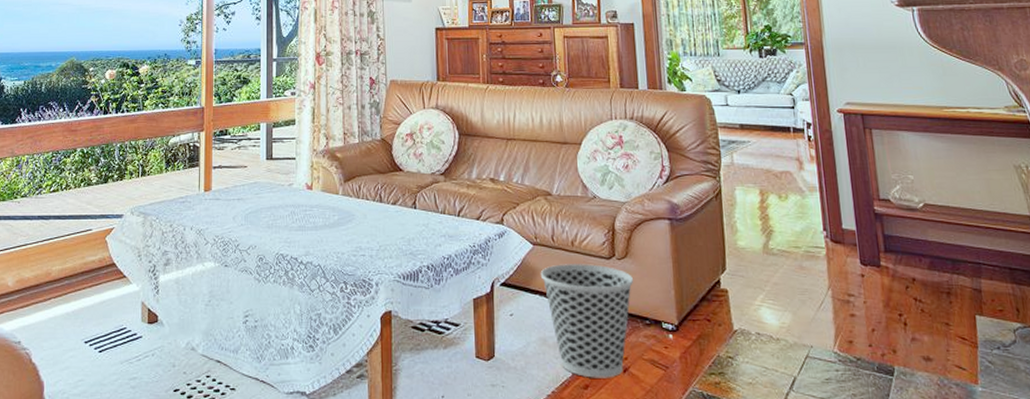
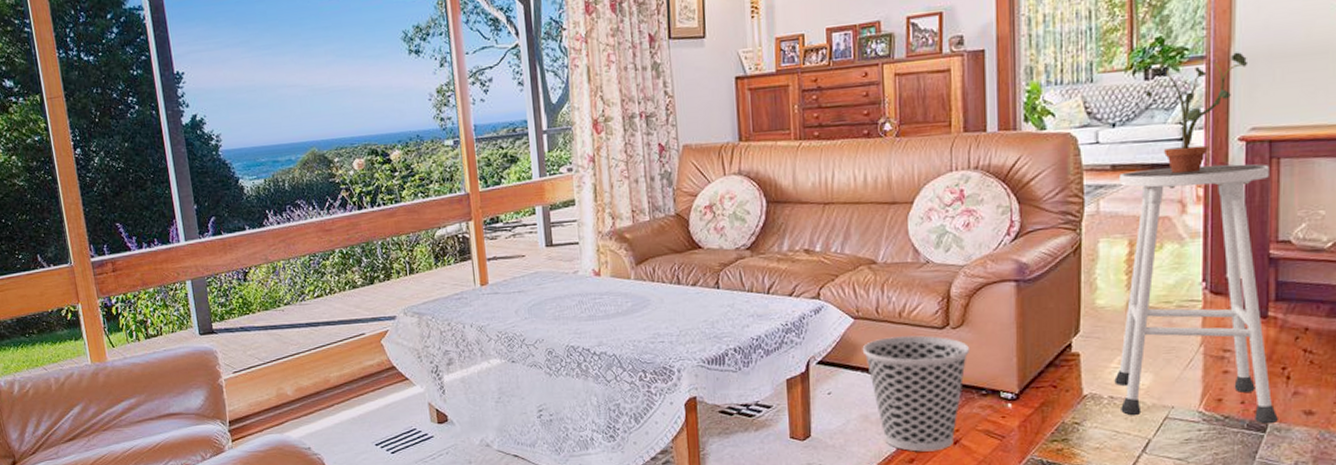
stool: none [747,130,903,368] -> present [1114,164,1278,425]
potted plant: none [761,42,837,136] -> present [1146,52,1249,174]

